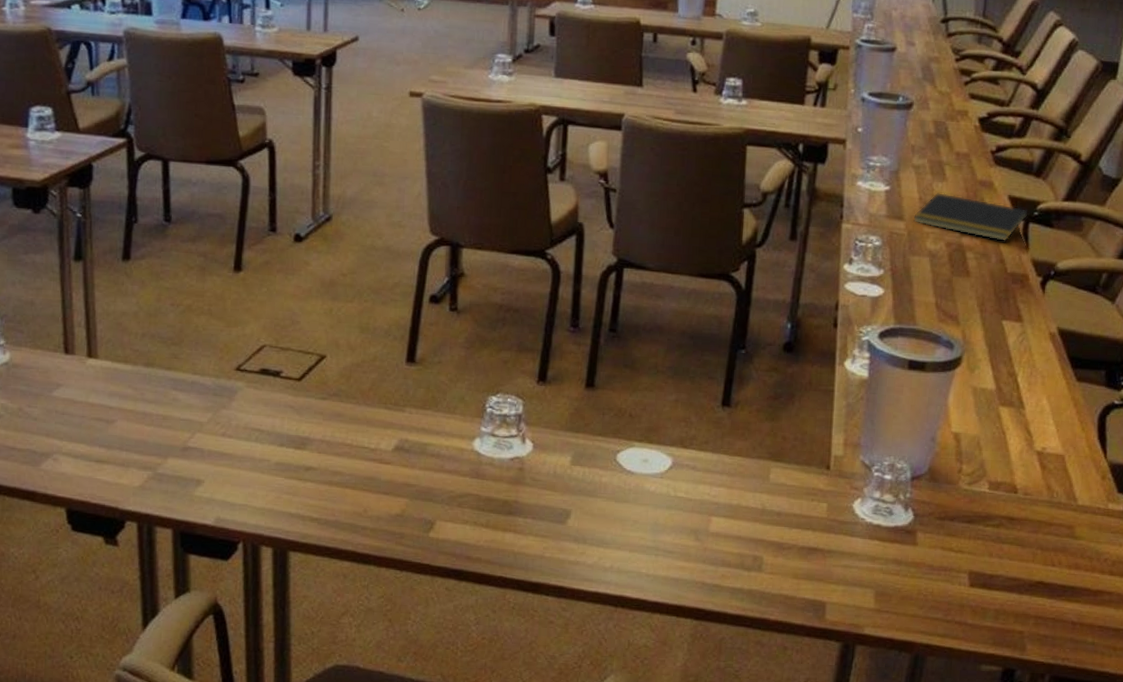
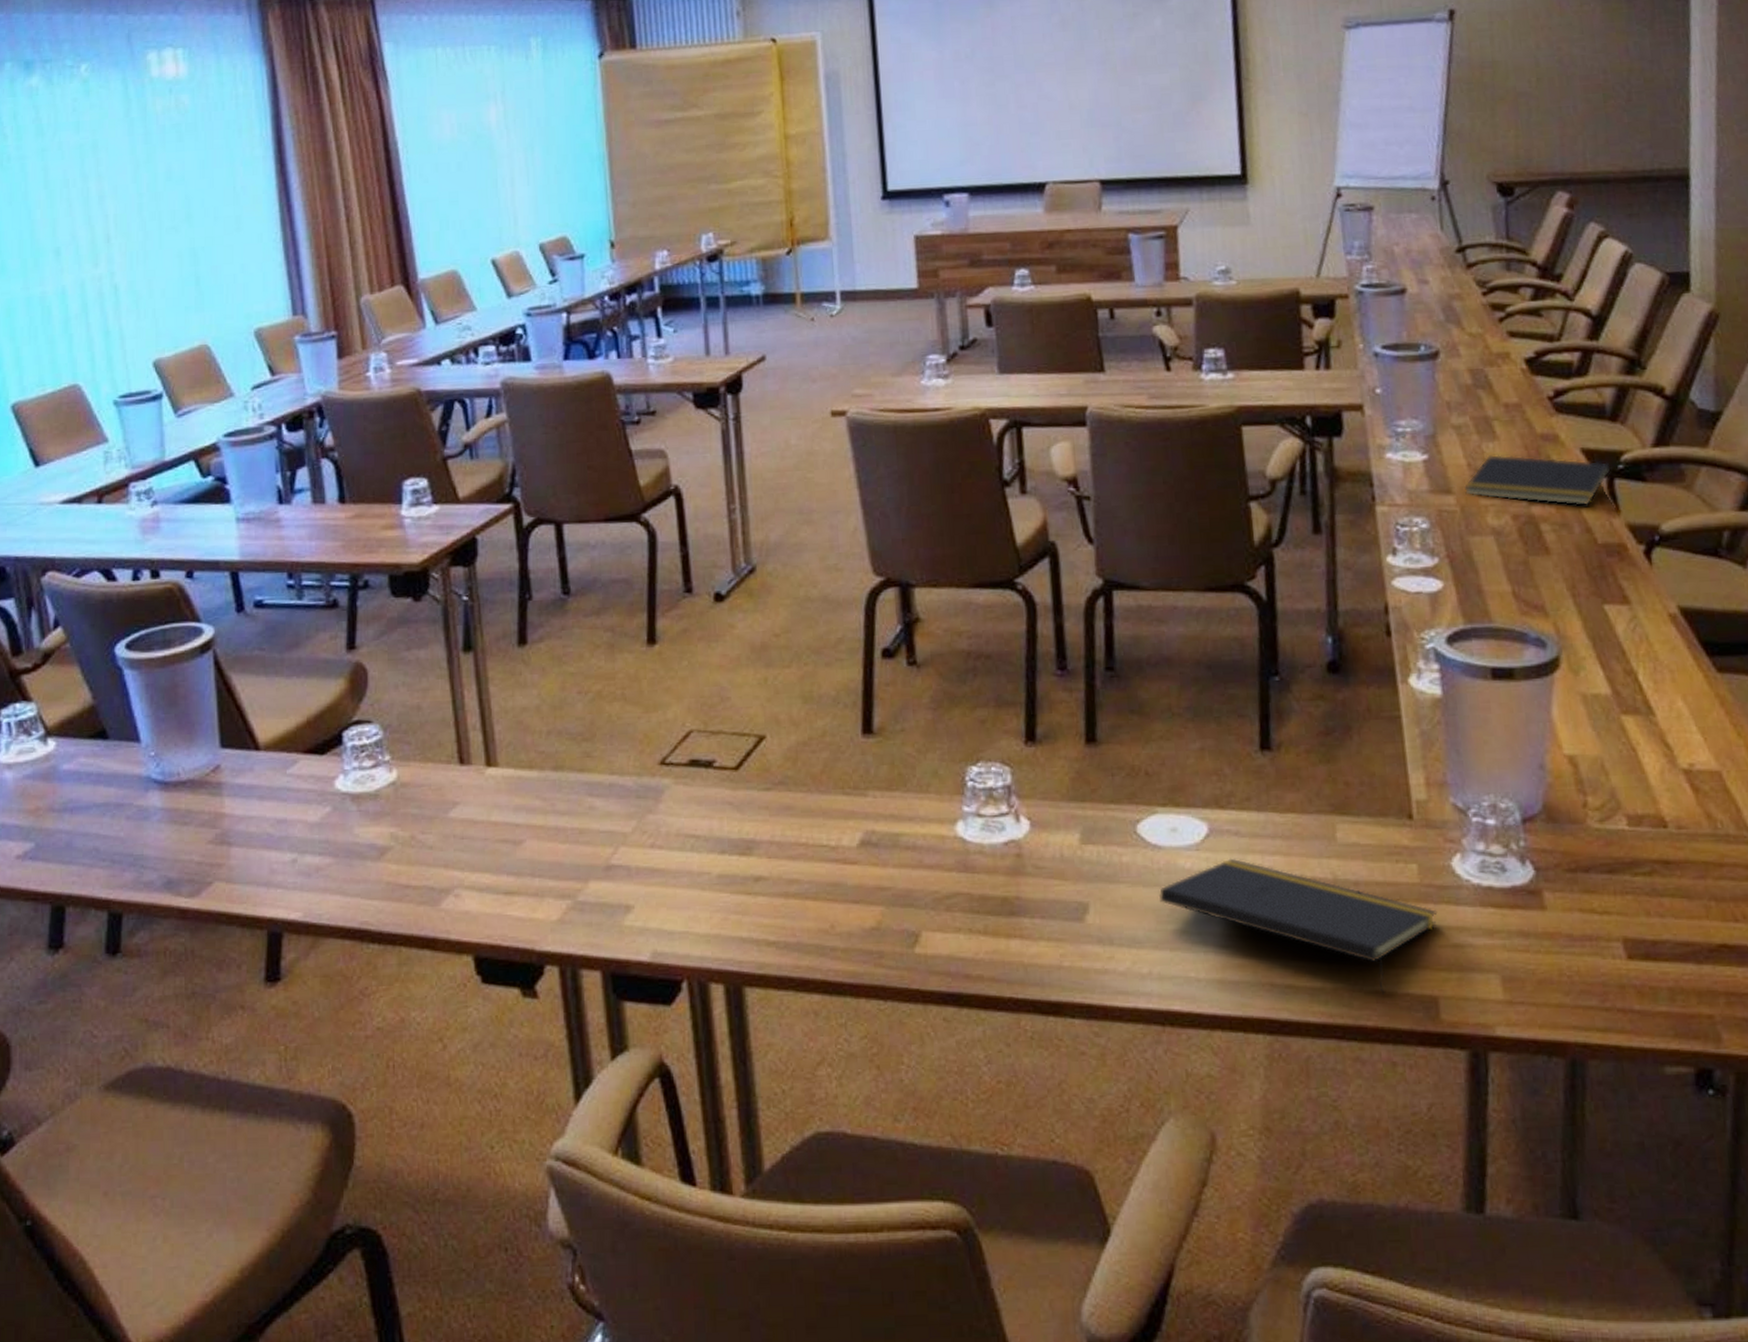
notepad: none [626,486,836,597] -> present [1158,858,1438,995]

